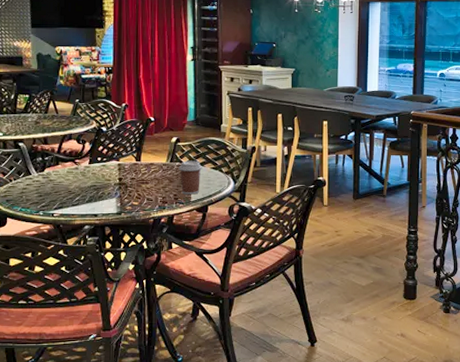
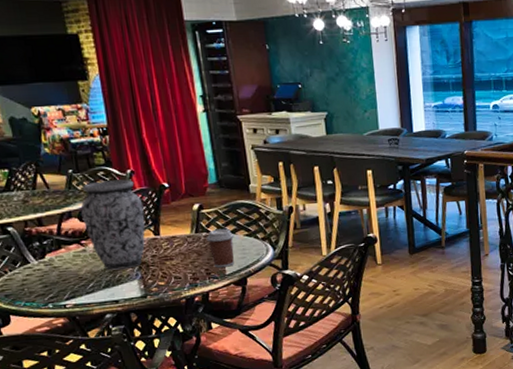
vase: none [80,111,131,188] -> present [80,179,145,270]

